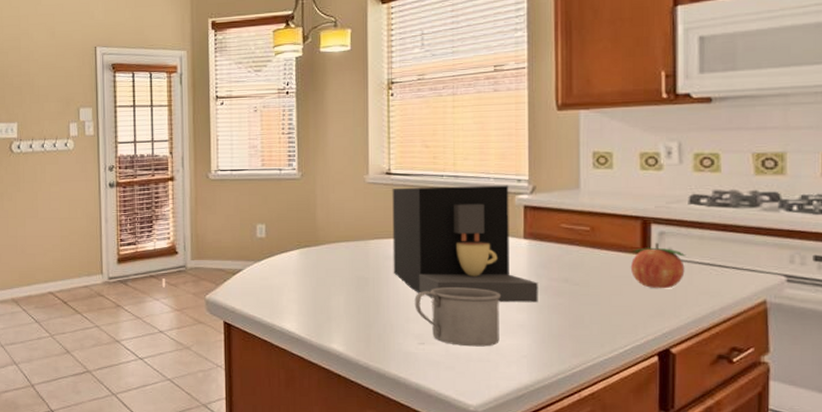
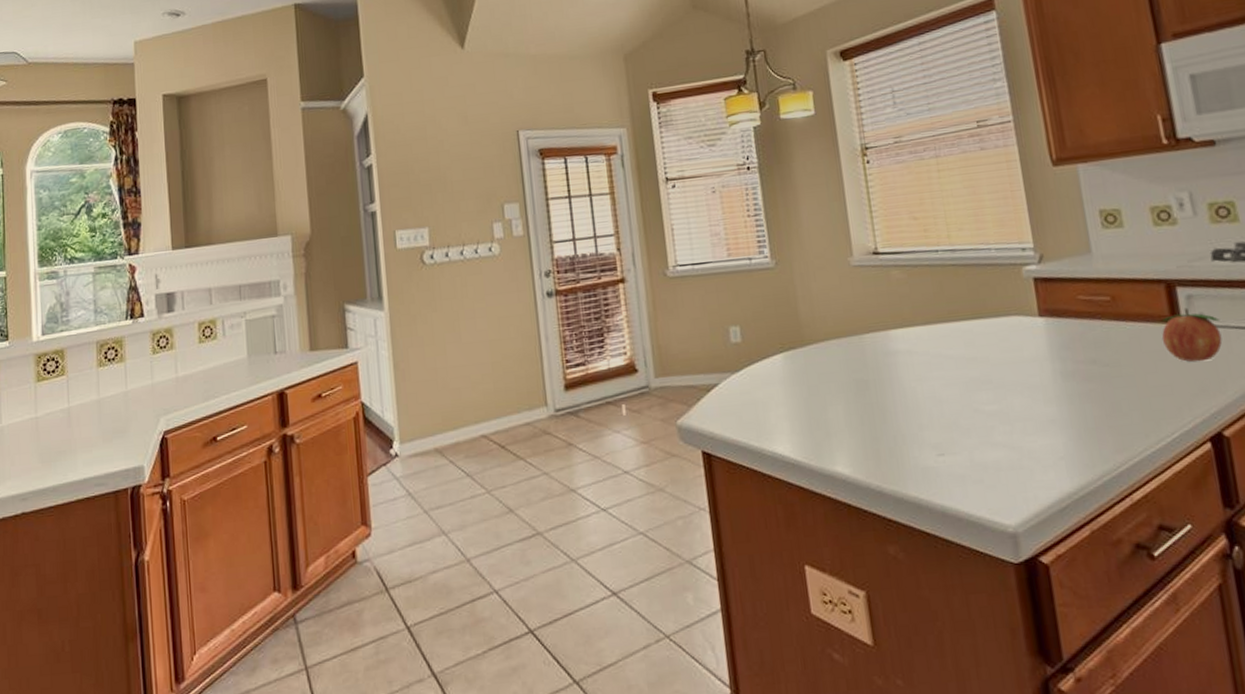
coffee maker: present [392,185,538,303] -> none [882,255,1067,398]
mug: present [414,287,501,347] -> none [925,380,1030,453]

